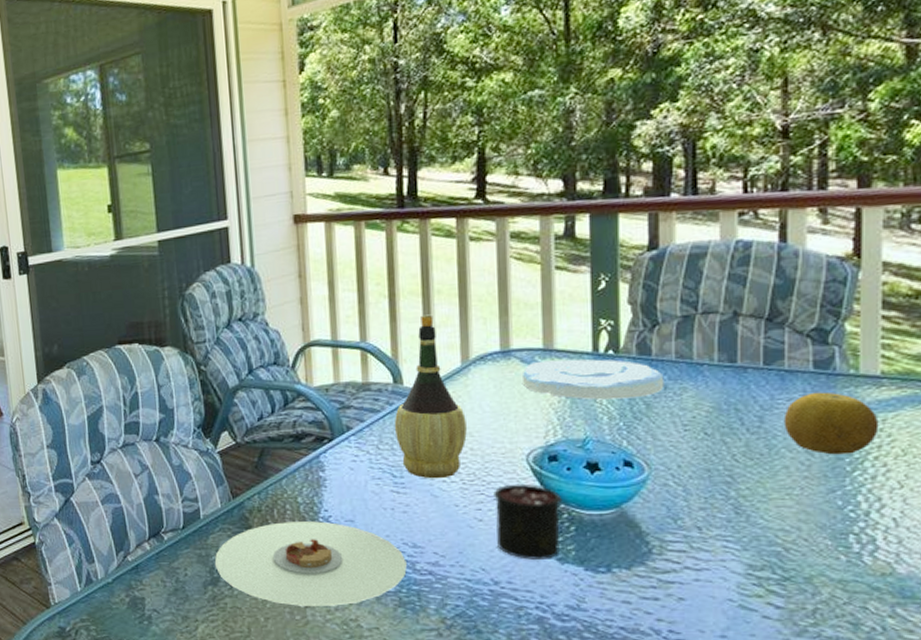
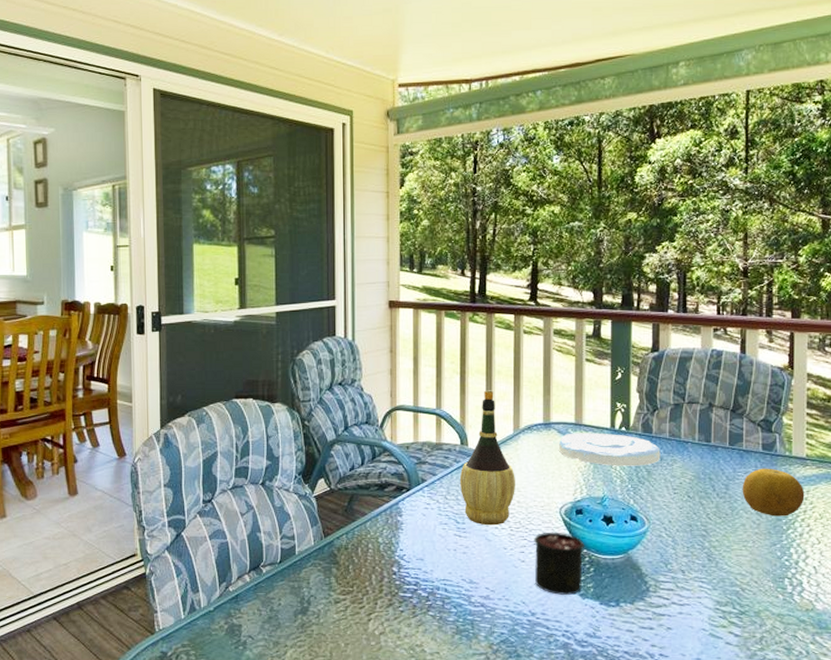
plate: present [214,521,407,606] -> none [305,559,464,633]

